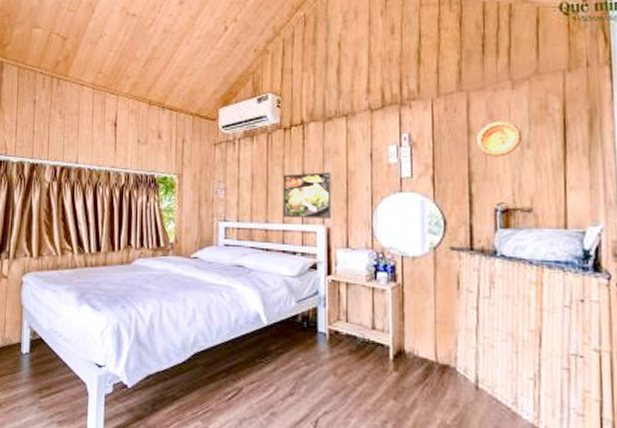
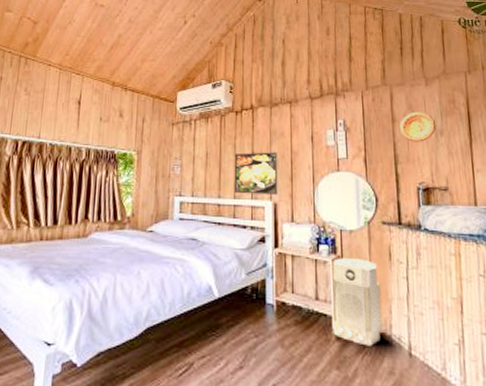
air purifier: none [390,286,447,378] -> present [332,258,383,346]

